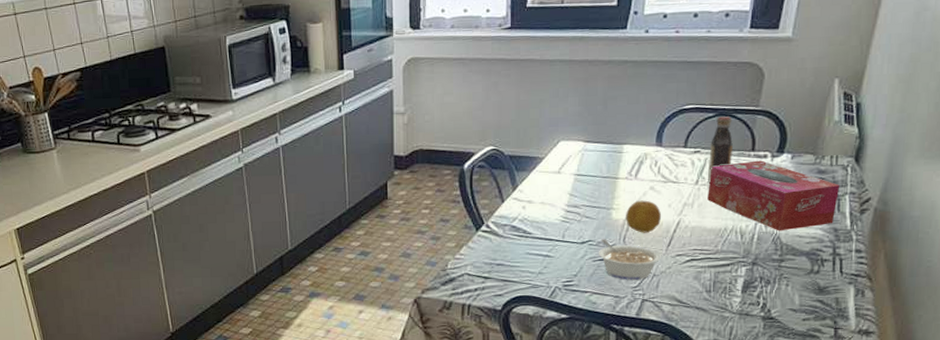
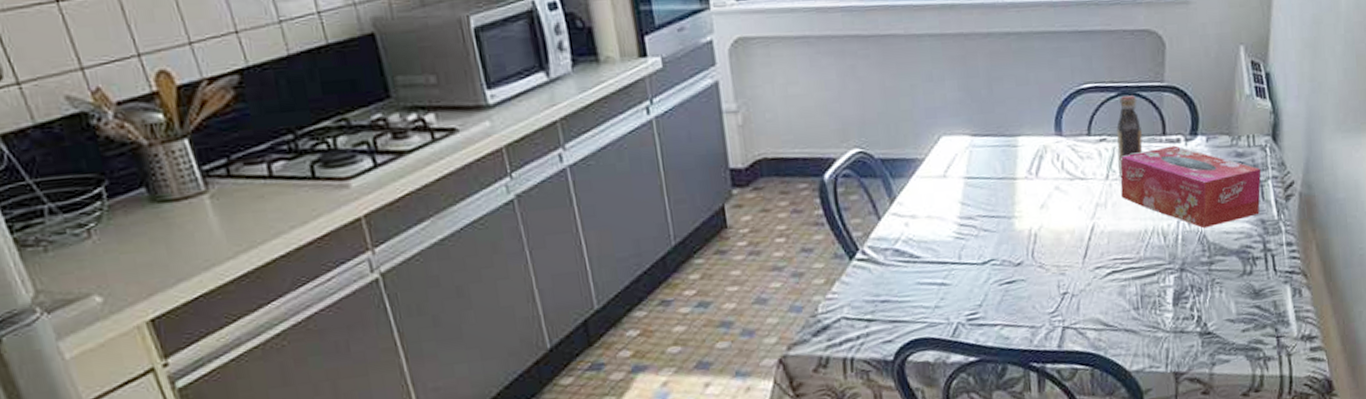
legume: present [598,239,661,280] -> none [1003,256,1078,305]
fruit: present [626,200,662,233] -> none [1030,203,1073,245]

